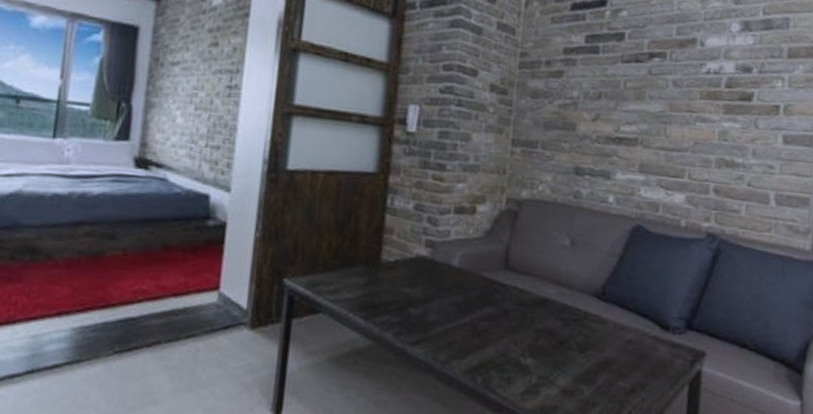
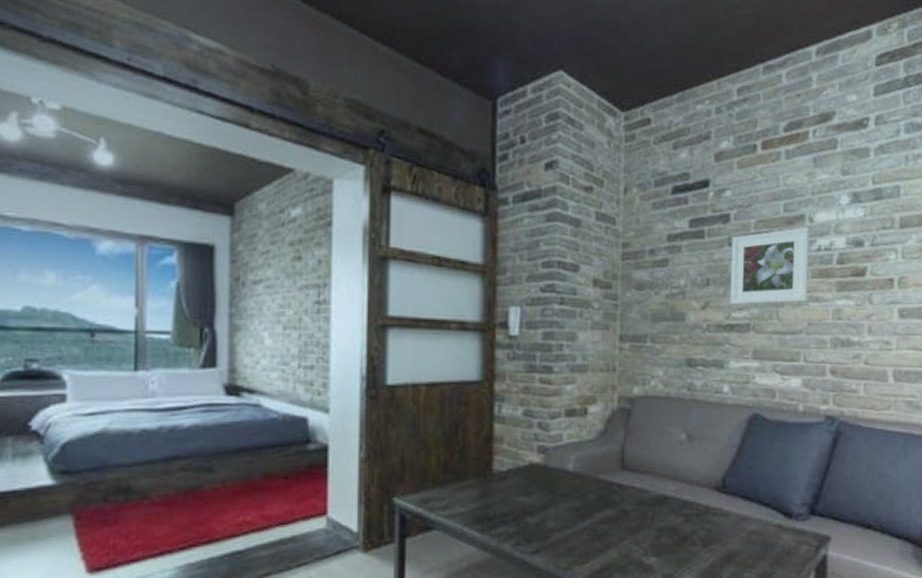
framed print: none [619,50,700,121] -> present [730,227,809,305]

